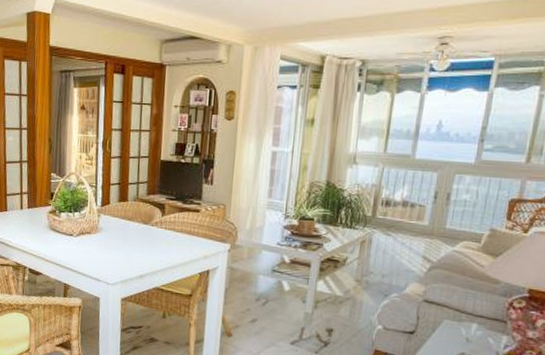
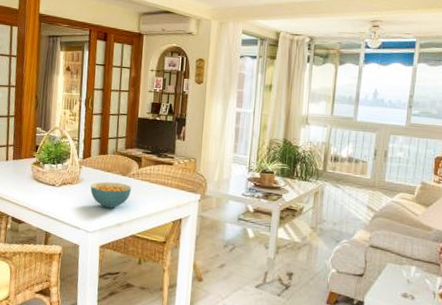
cereal bowl: none [110,230,154,259] -> present [90,181,131,209]

